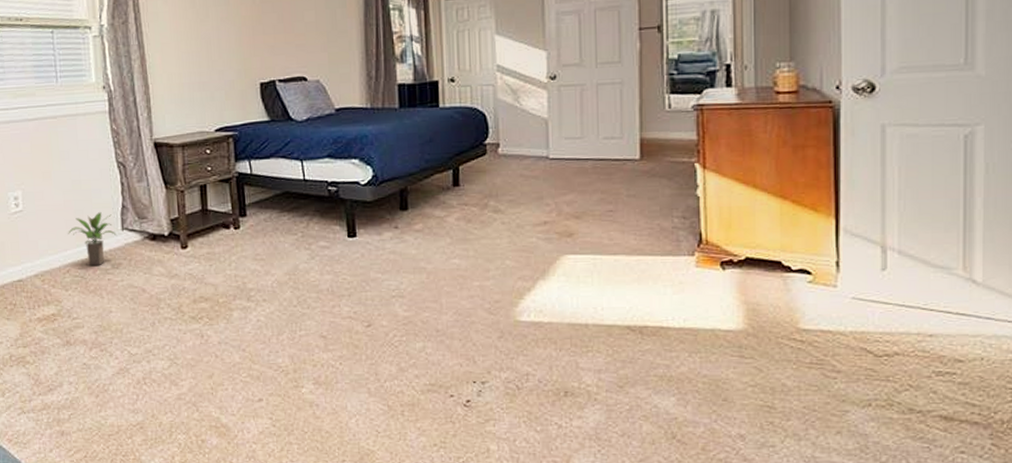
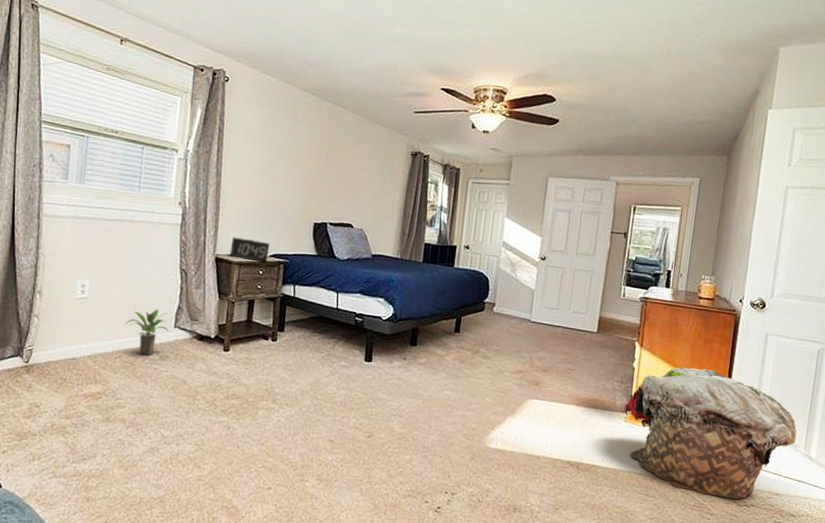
alarm clock: none [168,114,214,139] -> present [229,237,270,263]
laundry basket: none [693,184,949,349] -> present [624,367,797,500]

